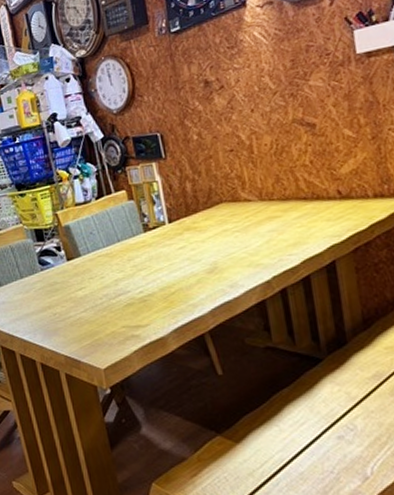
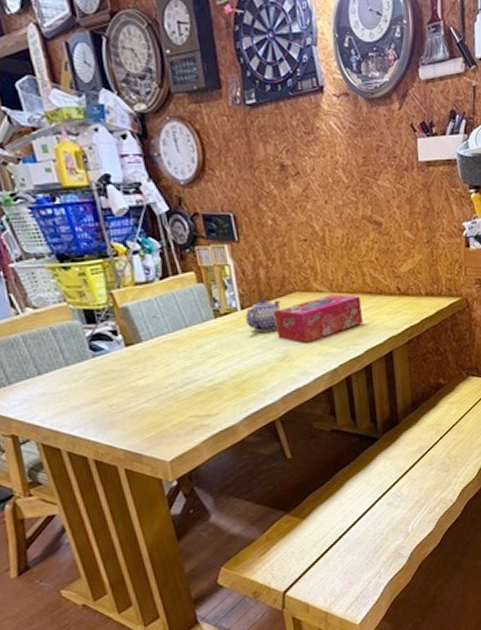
teapot: none [173,211,207,245] -> present [245,298,280,332]
tissue box: none [201,202,298,255] -> present [274,294,363,343]

